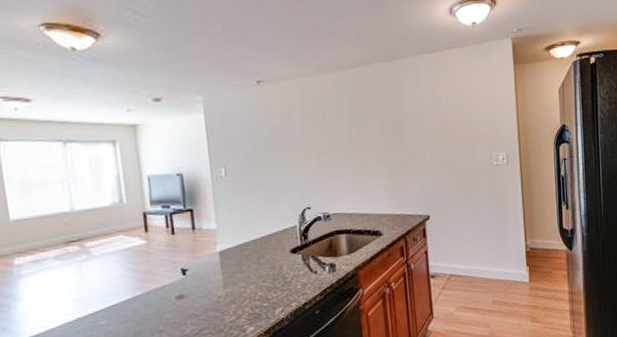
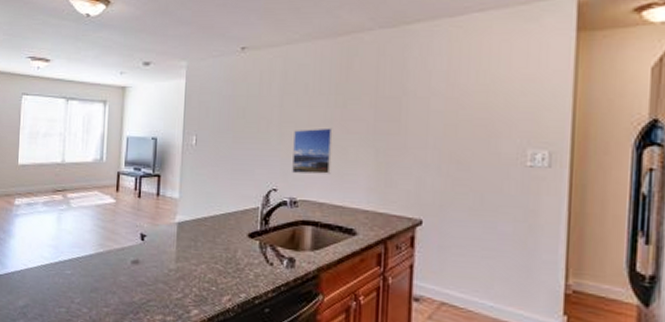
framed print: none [318,149,355,192] -> present [292,127,333,174]

